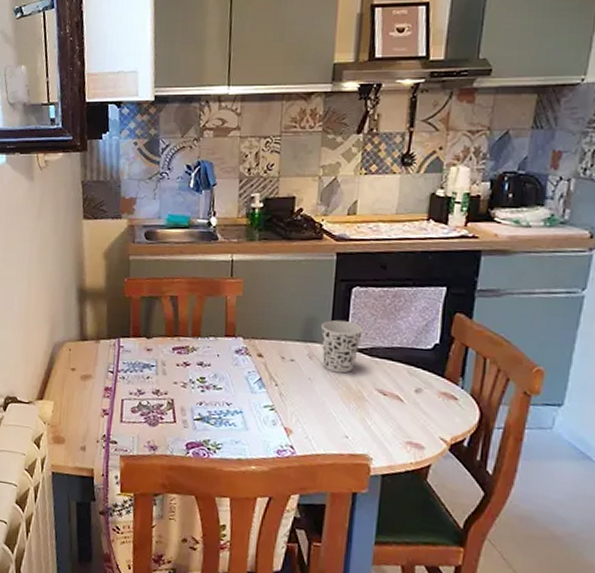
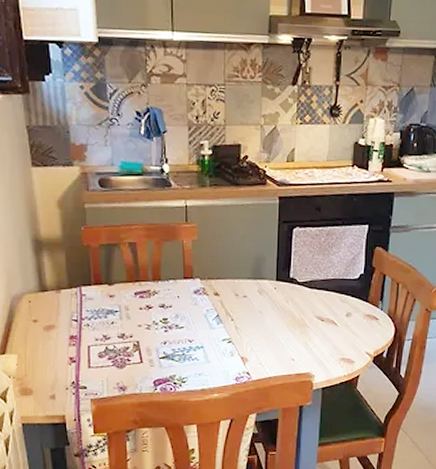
cup: present [320,319,363,374] -> none [268,257,303,305]

